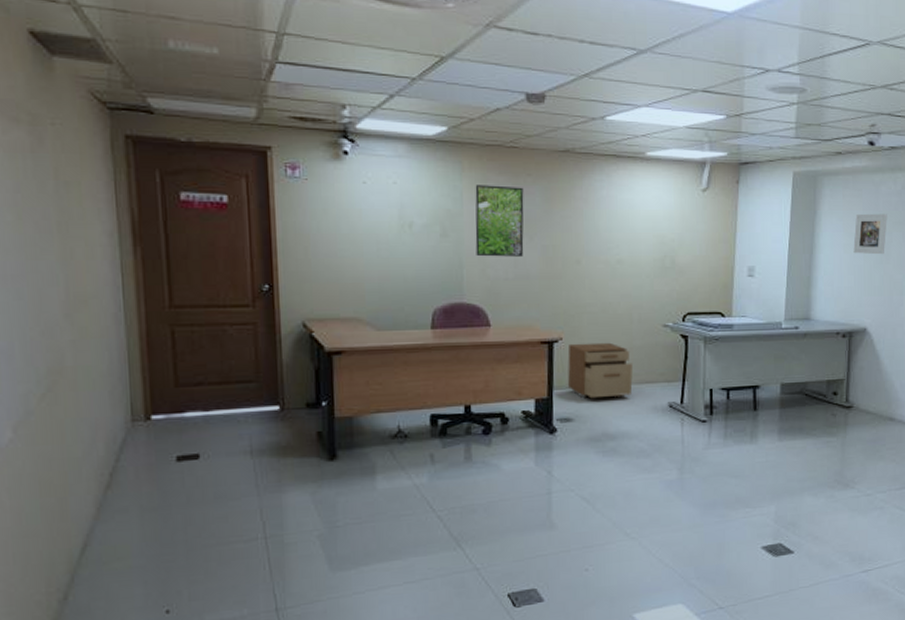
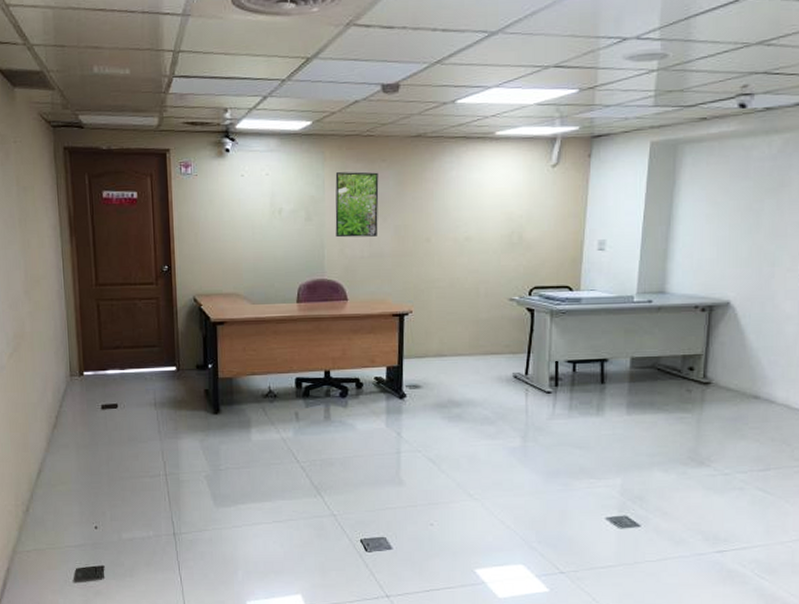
filing cabinet: present [567,342,633,399] -> none [417,315,478,368]
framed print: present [853,213,887,255] -> none [717,180,759,224]

